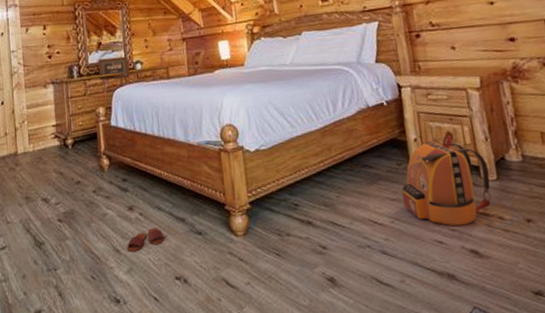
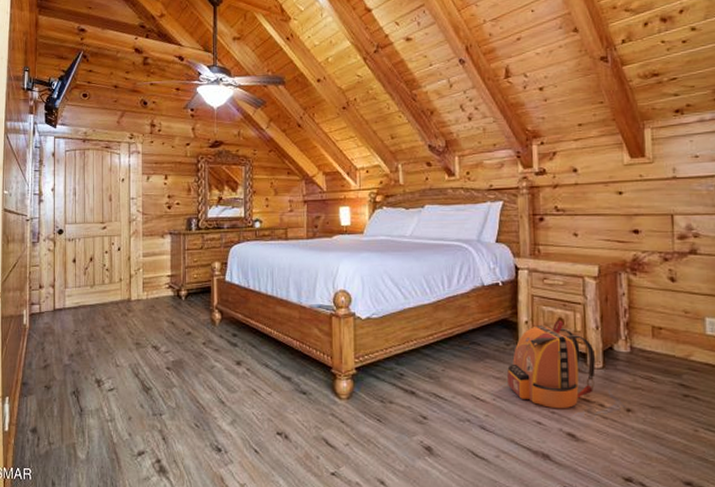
picture frame: present [98,56,130,80] -> none [218,213,248,236]
slippers: present [127,227,165,251] -> none [232,384,269,404]

